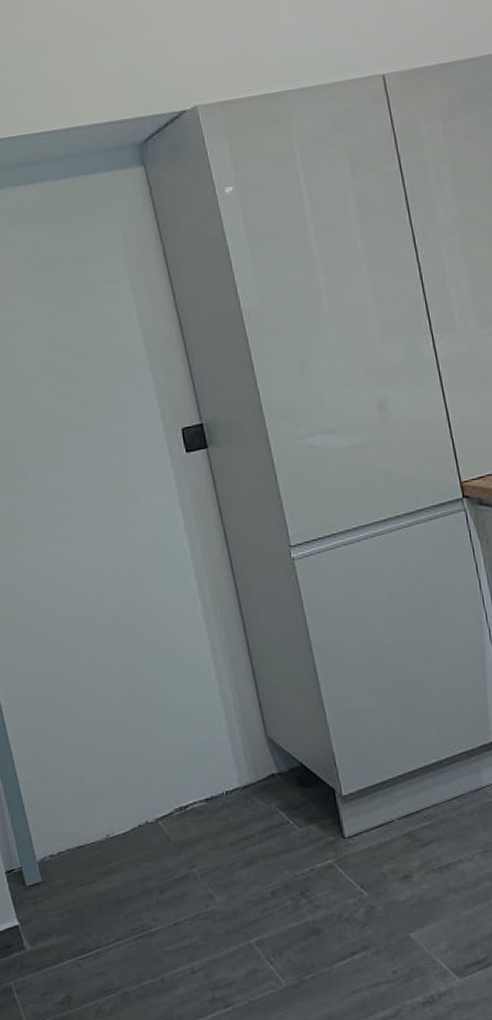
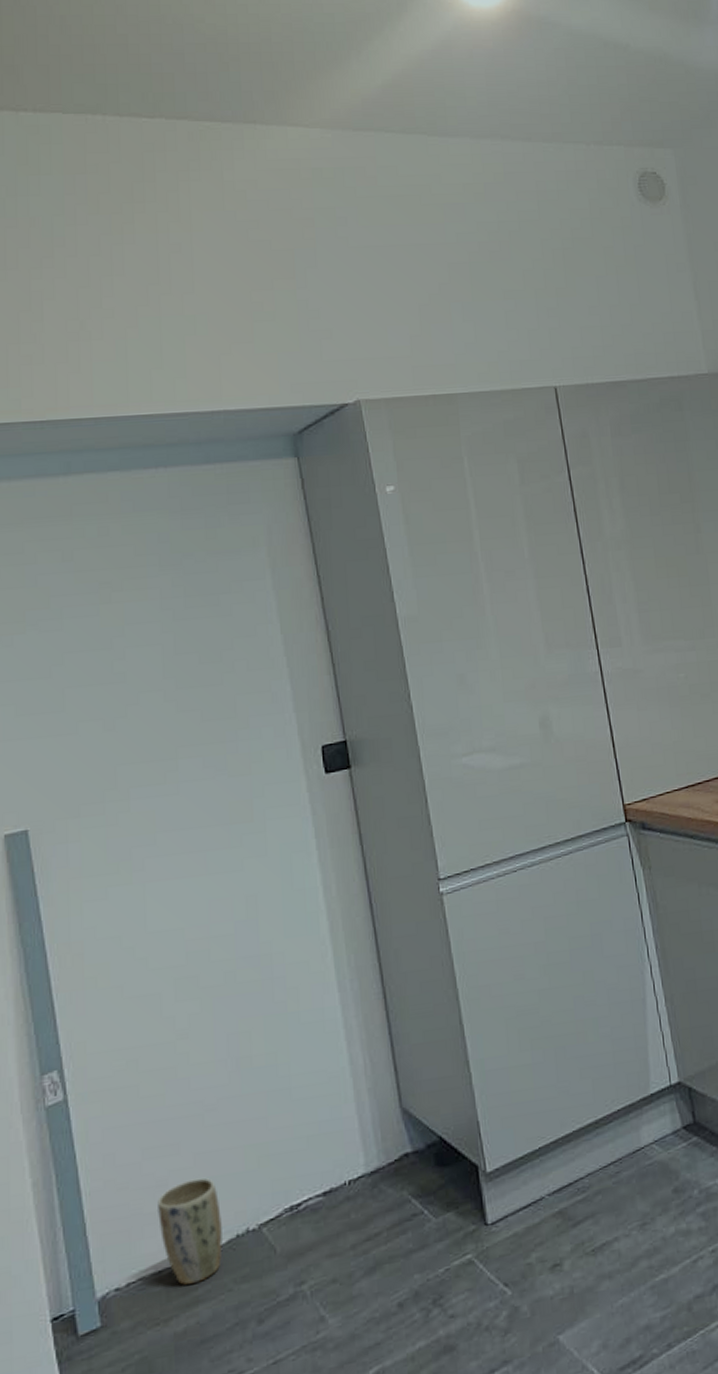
plant pot: none [76,779,129,858] -> present [158,1177,223,1285]

